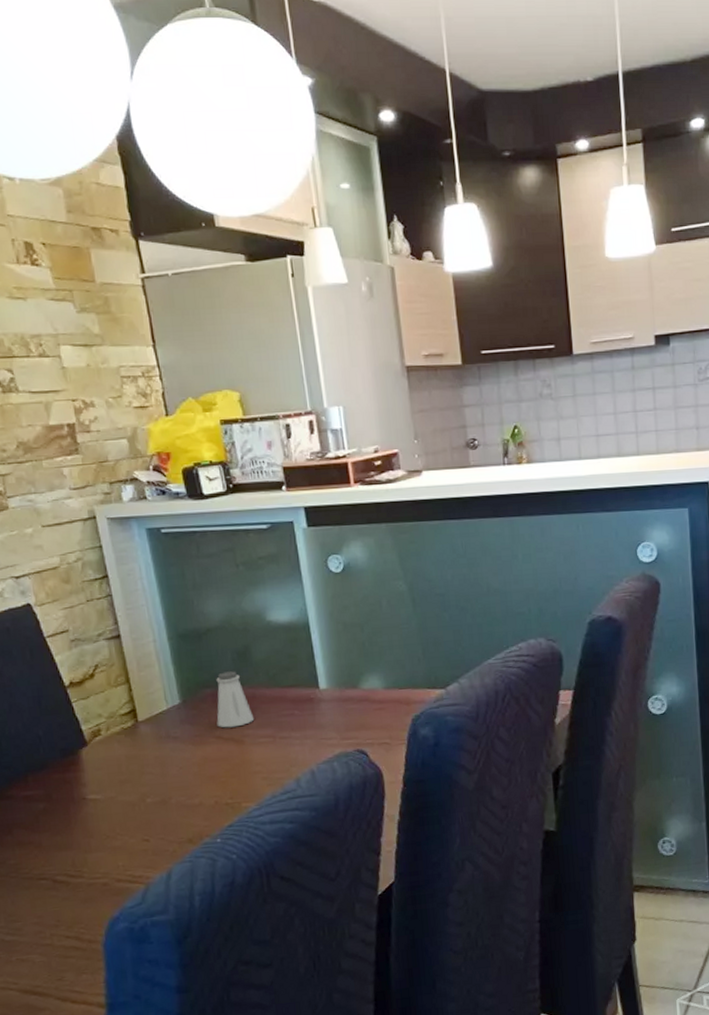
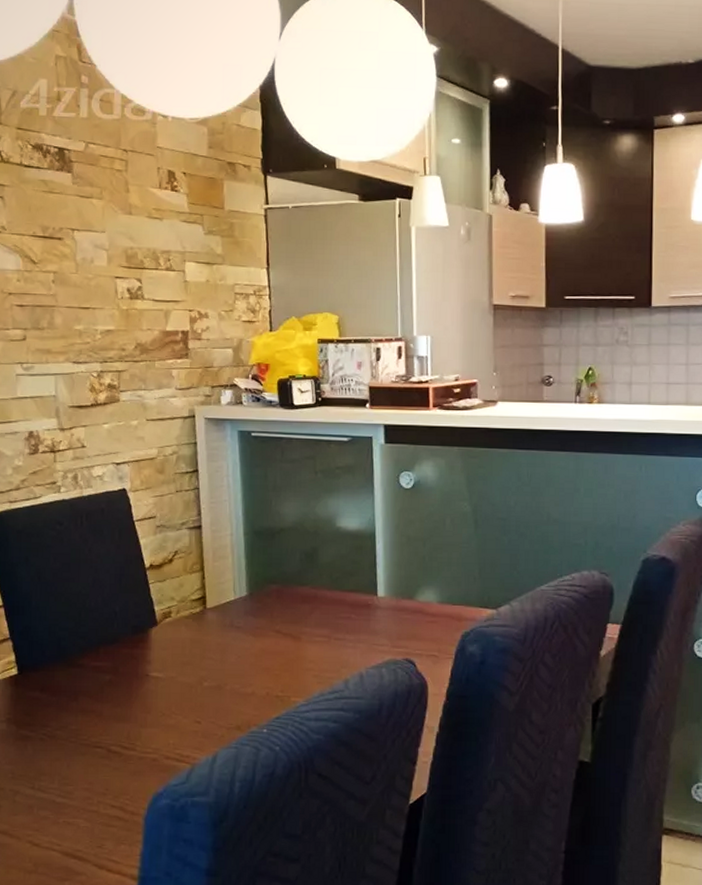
saltshaker: present [216,671,255,728] -> none [278,570,313,624]

